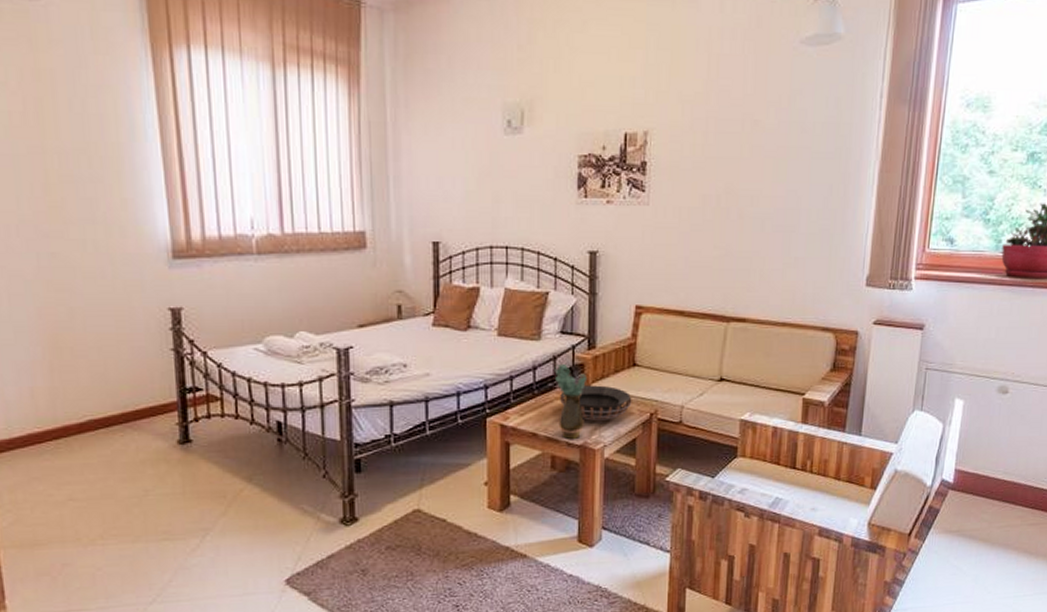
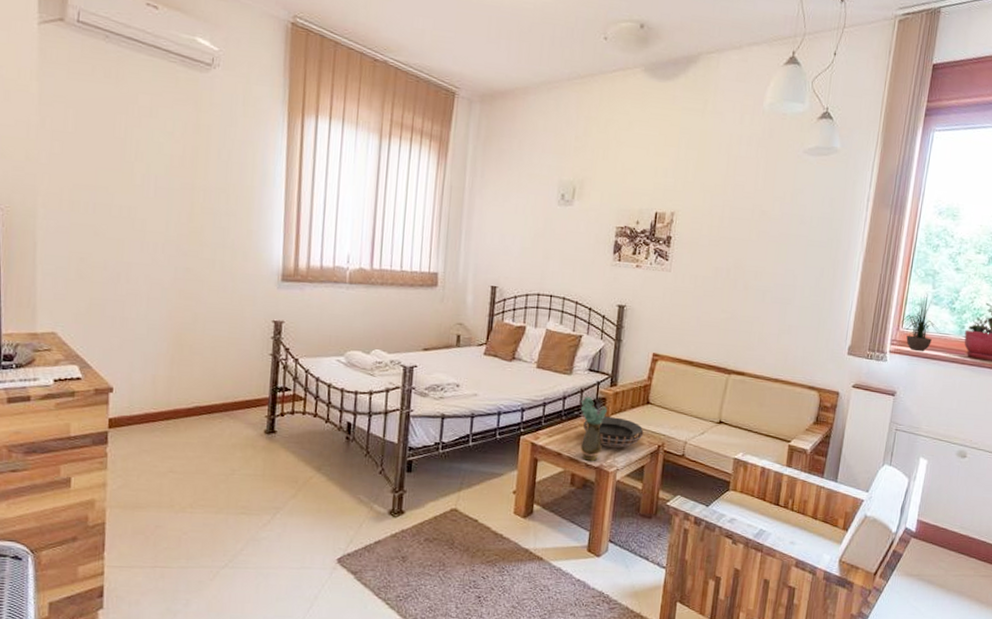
potted plant: none [927,205,971,275] -> present [901,293,939,352]

